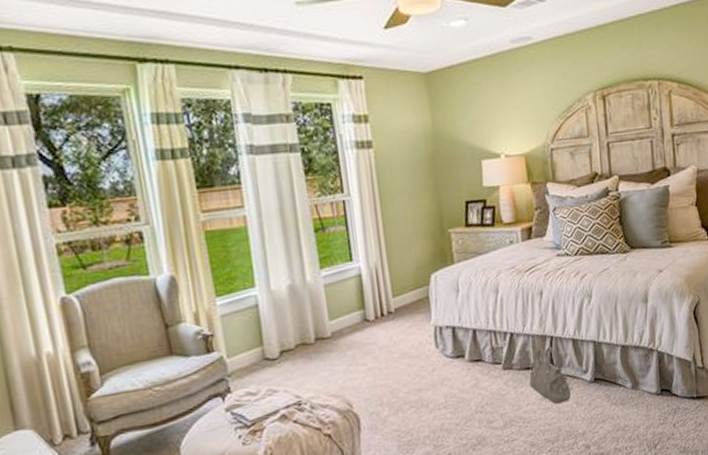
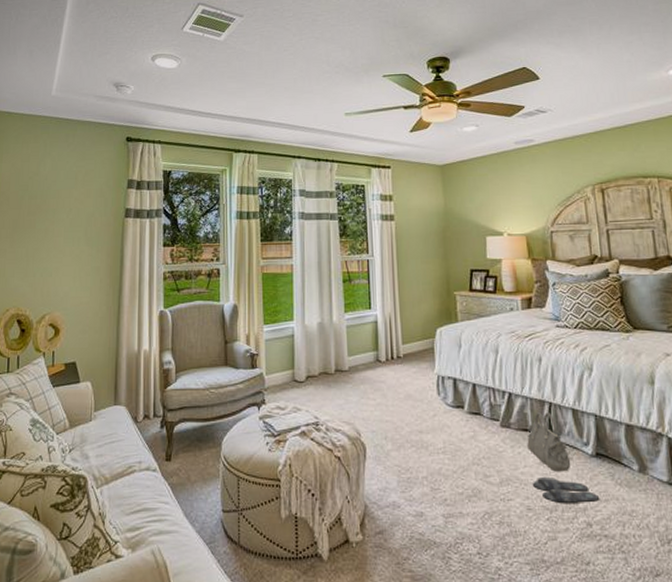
slippers: none [536,409,597,434] -> present [533,476,600,504]

